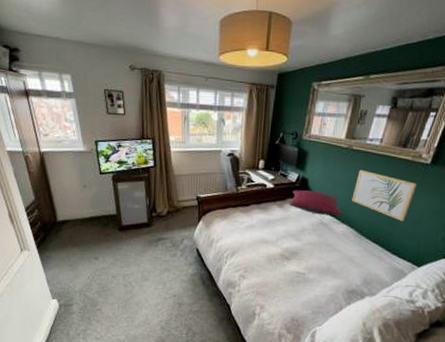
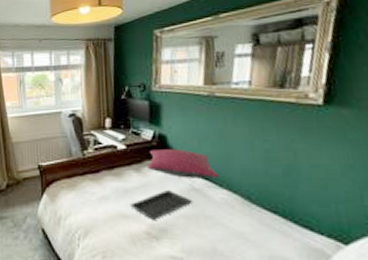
serving tray: none [271,223,320,245] -> present [130,190,193,220]
wall art: present [351,169,418,221] -> none [226,119,313,181]

